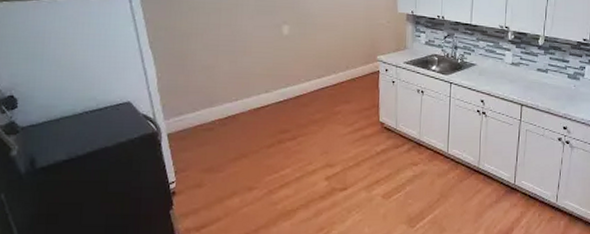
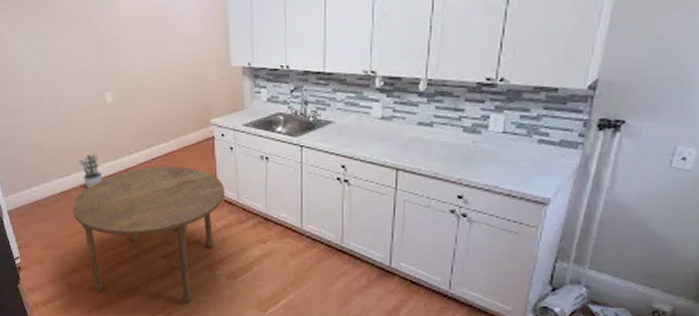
dining table: none [238,95,386,222] -> present [72,167,226,303]
potted plant: none [249,80,273,113] -> present [78,153,103,188]

